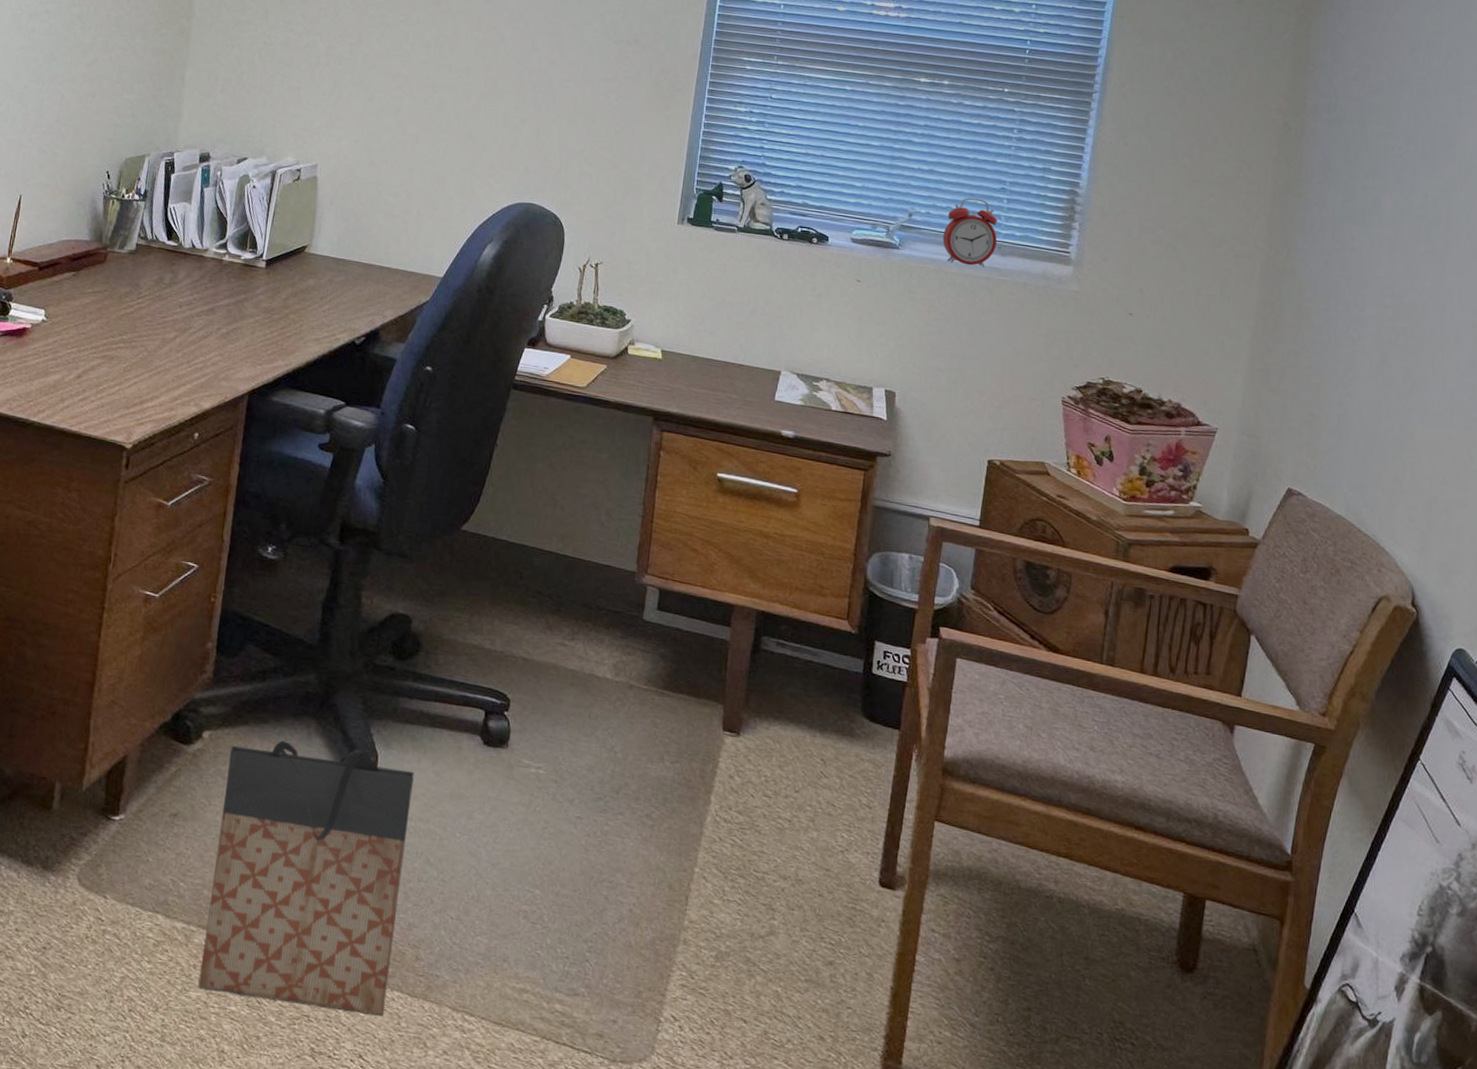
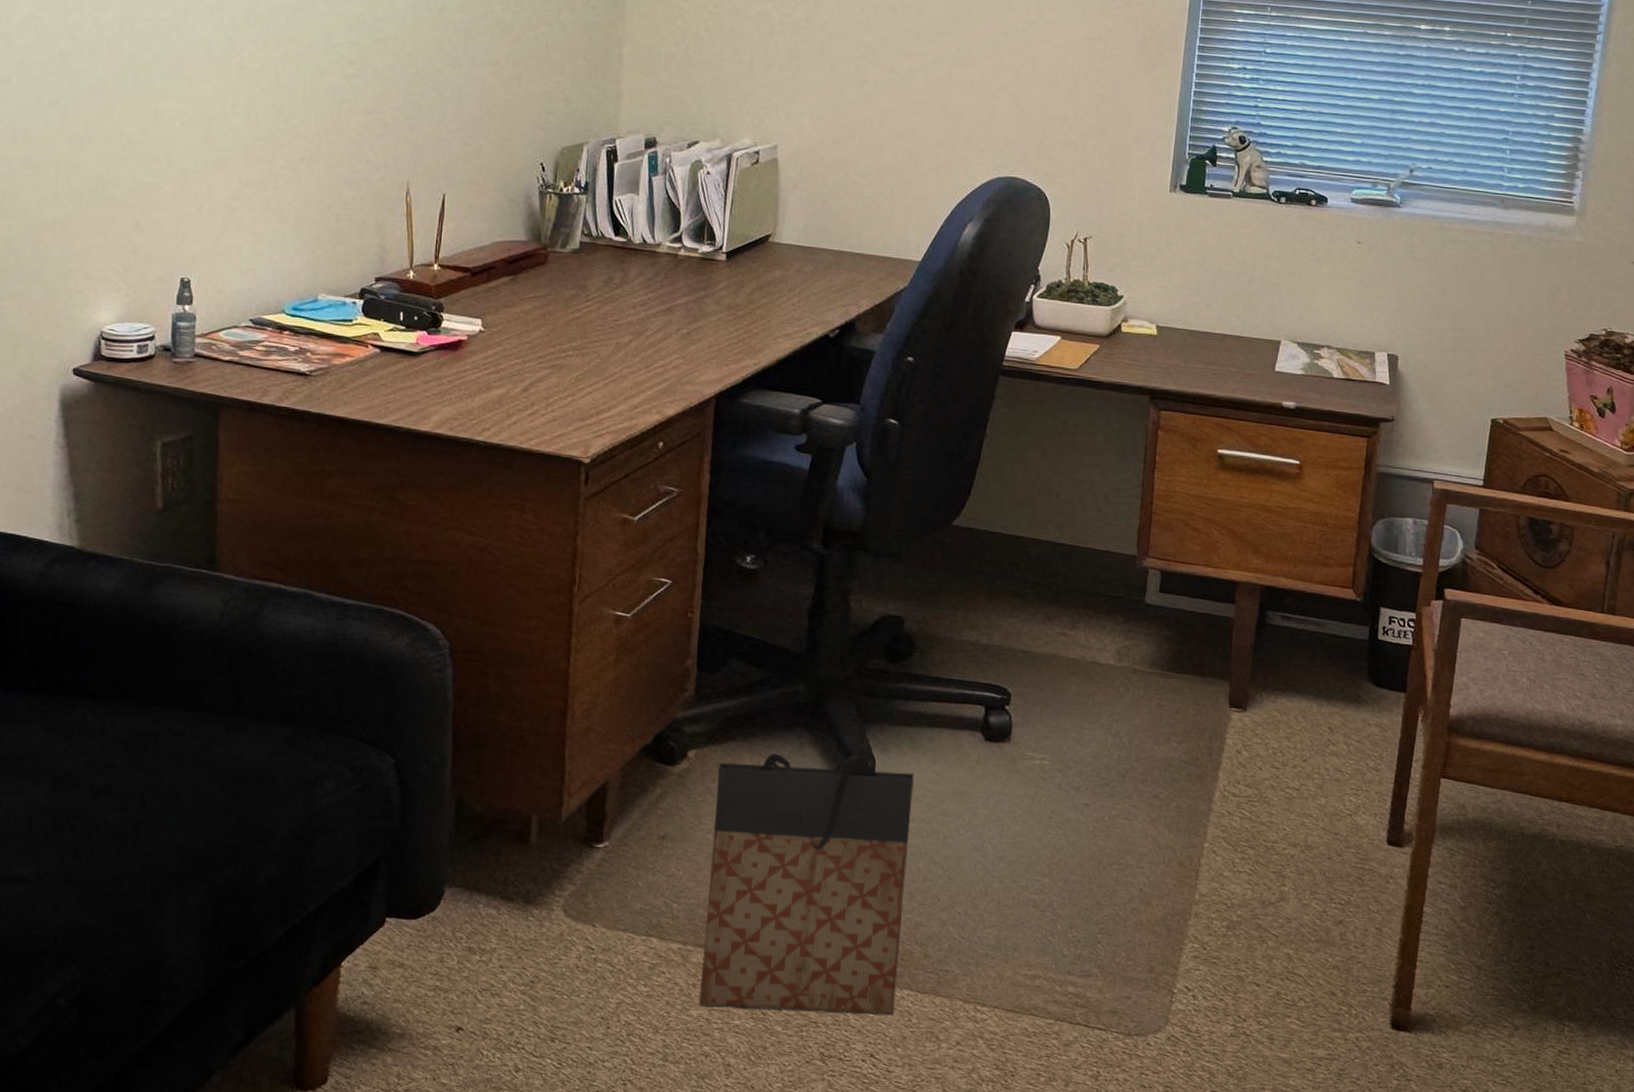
alarm clock: present [942,197,997,267] -> none [1444,150,1500,222]

